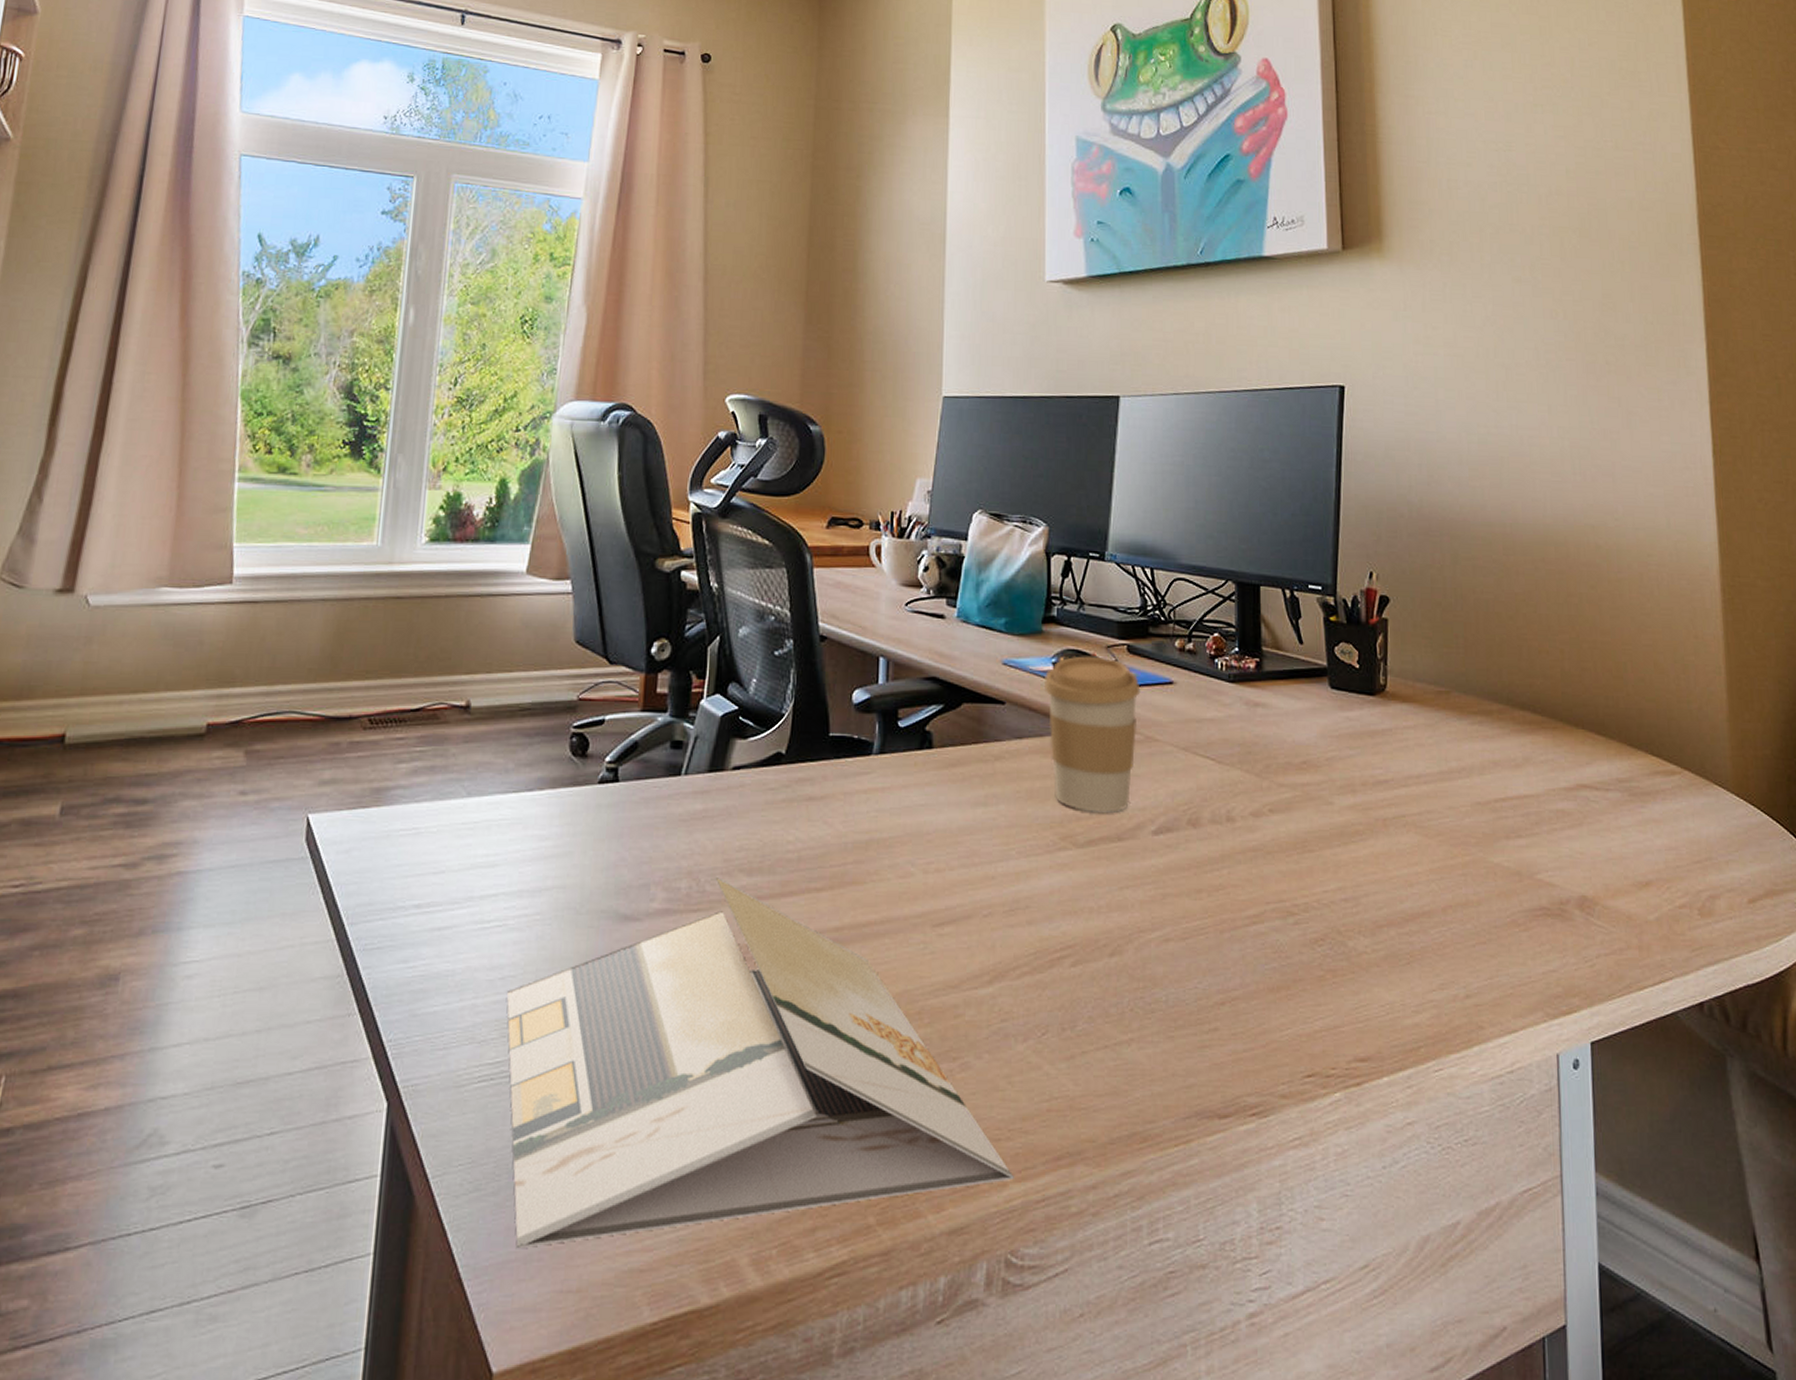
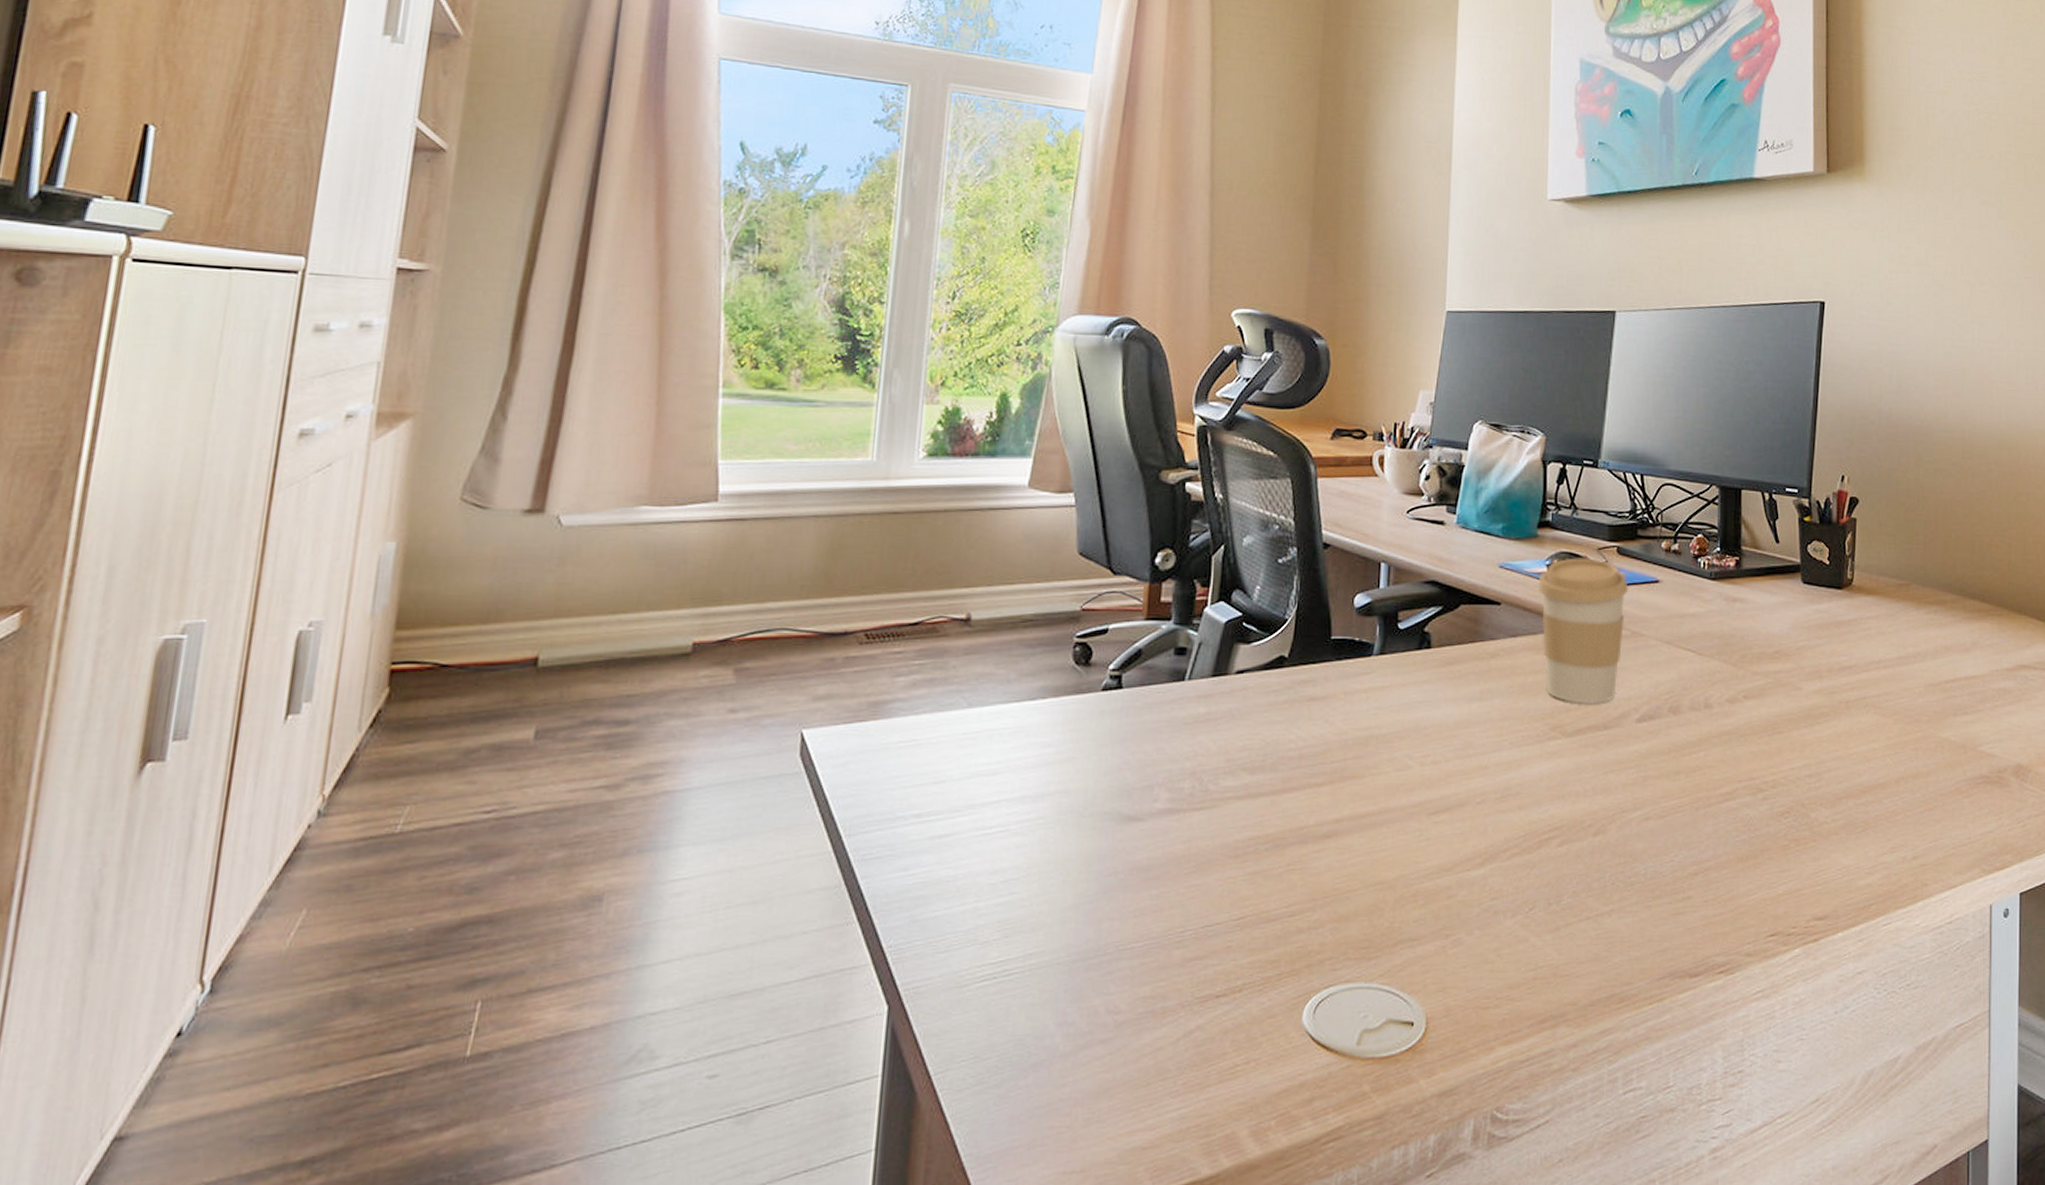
brochure: present [506,876,1014,1249] -> none [1009,775,1501,1136]

